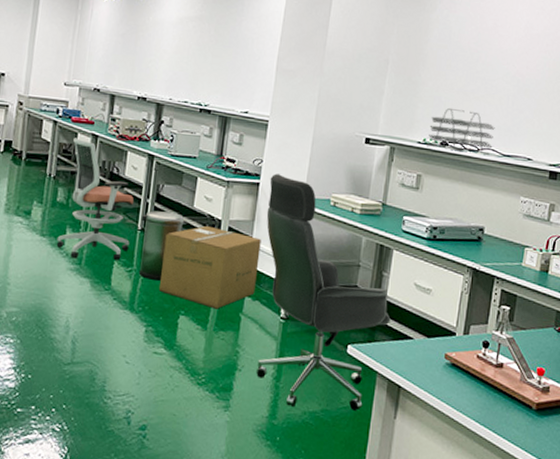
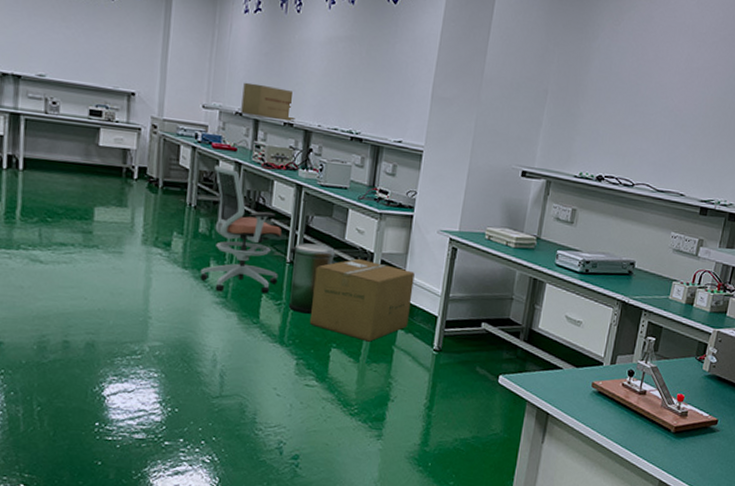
box: none [98,61,149,96] -> present [241,82,295,122]
office chair: present [255,173,391,411] -> none [408,206,542,437]
file organizer: present [425,107,495,156] -> none [581,141,651,191]

